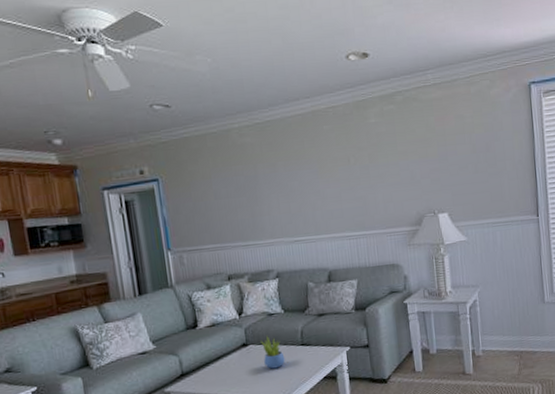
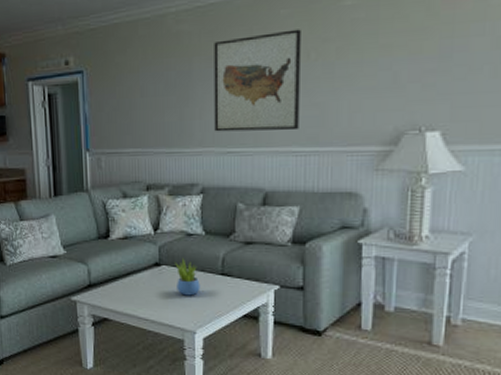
wall art: none [273,140,349,225] -> present [214,29,301,132]

